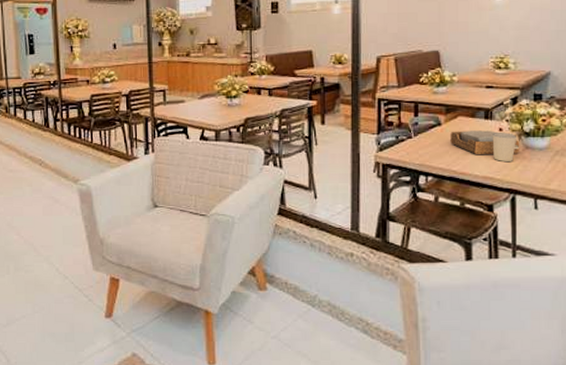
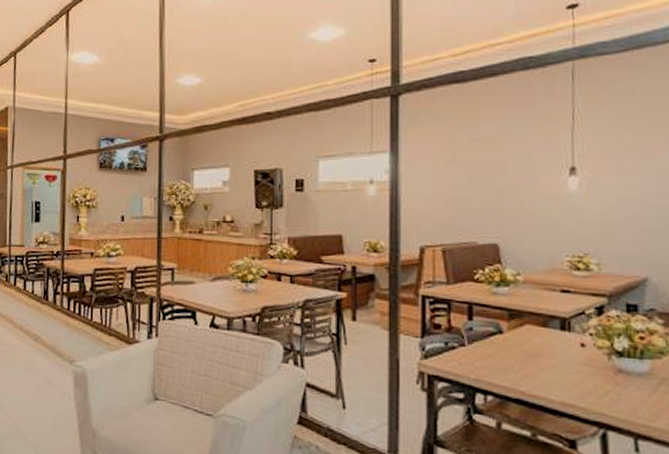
napkin holder: present [450,130,520,155] -> none [515,341,611,378]
cup: present [492,132,520,163] -> none [571,348,611,388]

